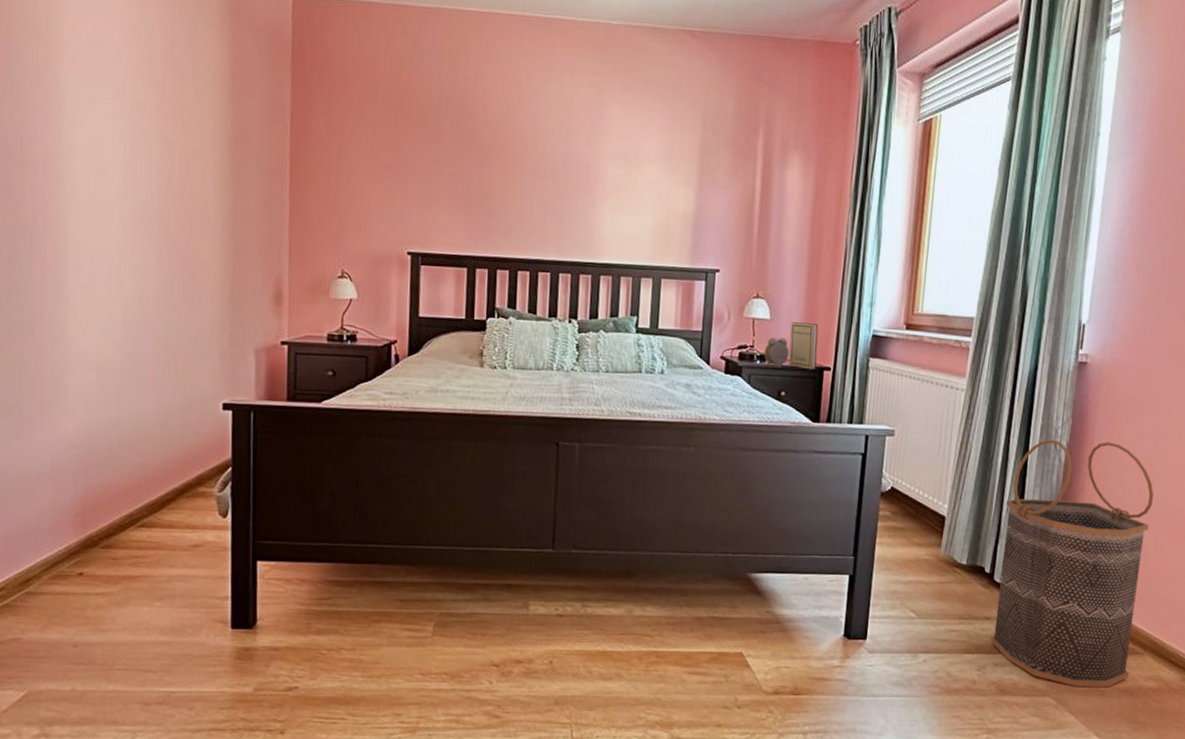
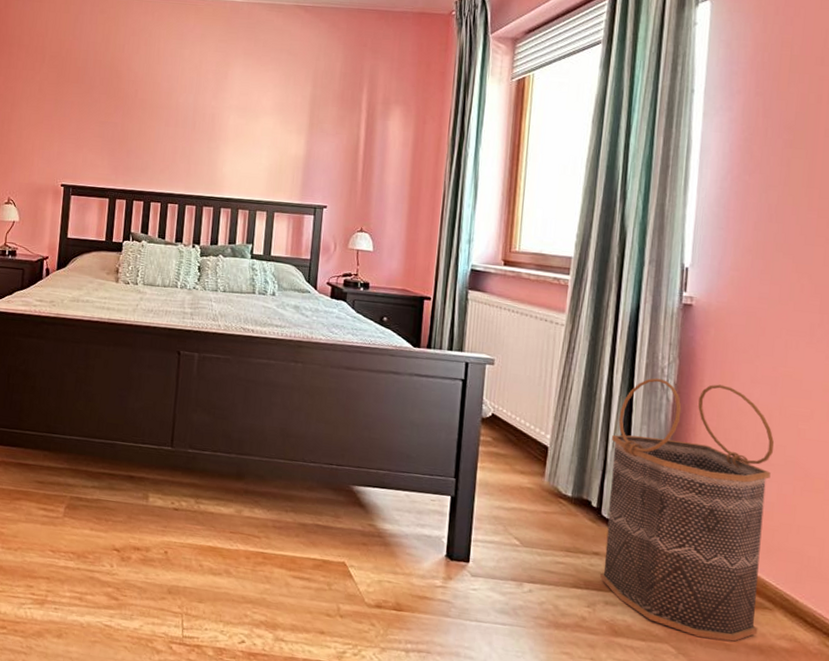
alarm clock: present [764,337,789,369] -> none [367,267,391,297]
book: present [789,322,819,370] -> none [390,254,419,299]

